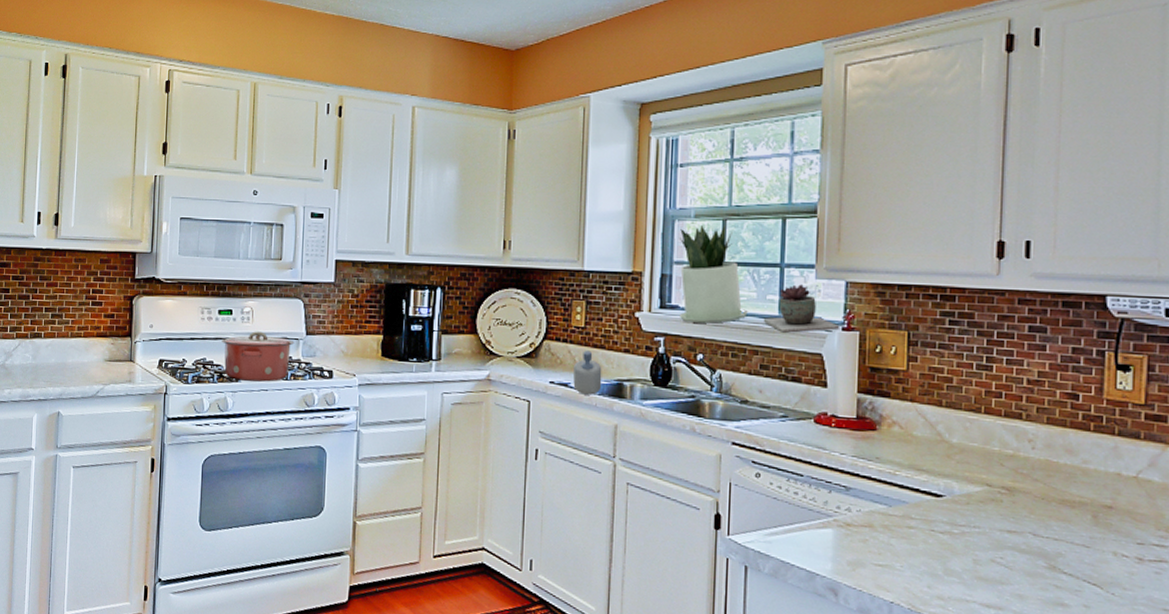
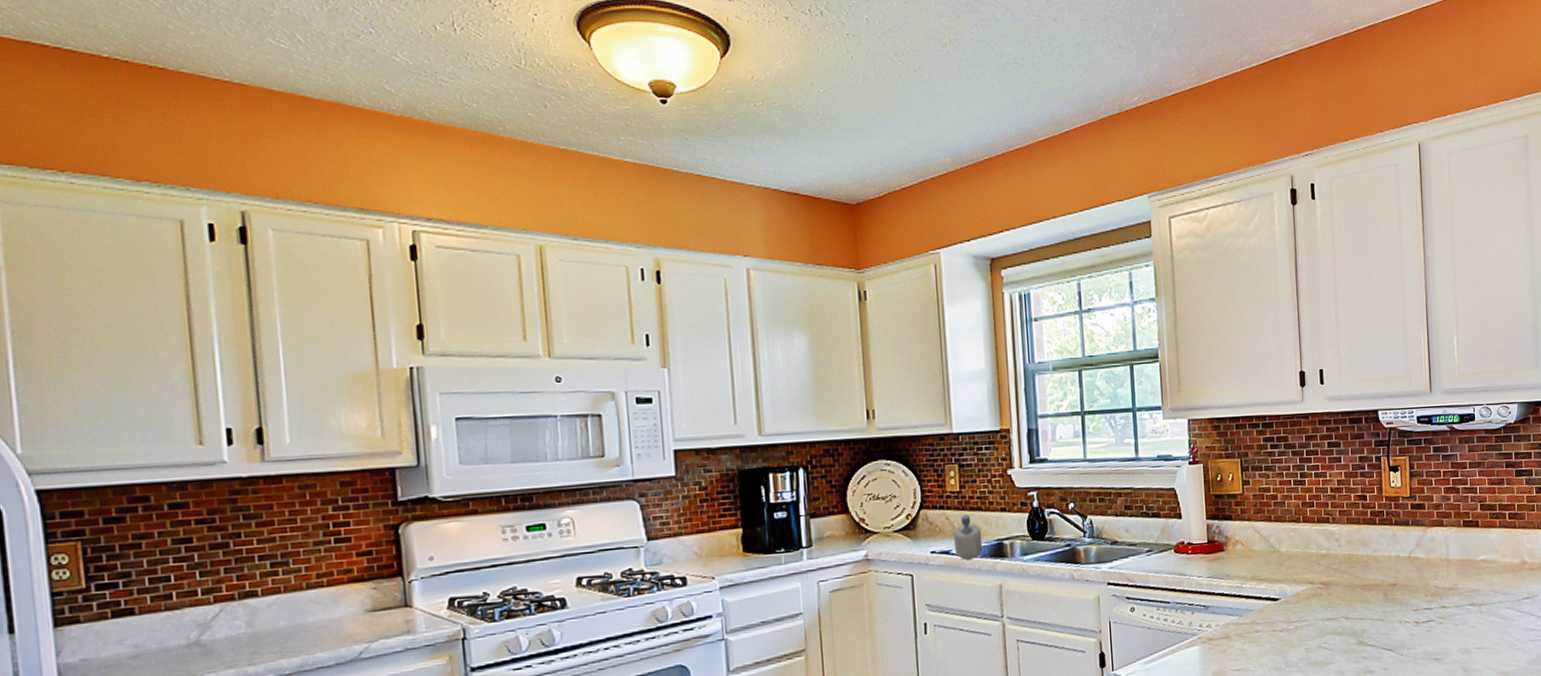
casserole: present [222,331,295,383] -> none [535,544,634,608]
planter: present [678,223,748,324] -> none [1040,374,1109,474]
succulent plant: present [763,284,839,333] -> none [1122,426,1186,473]

